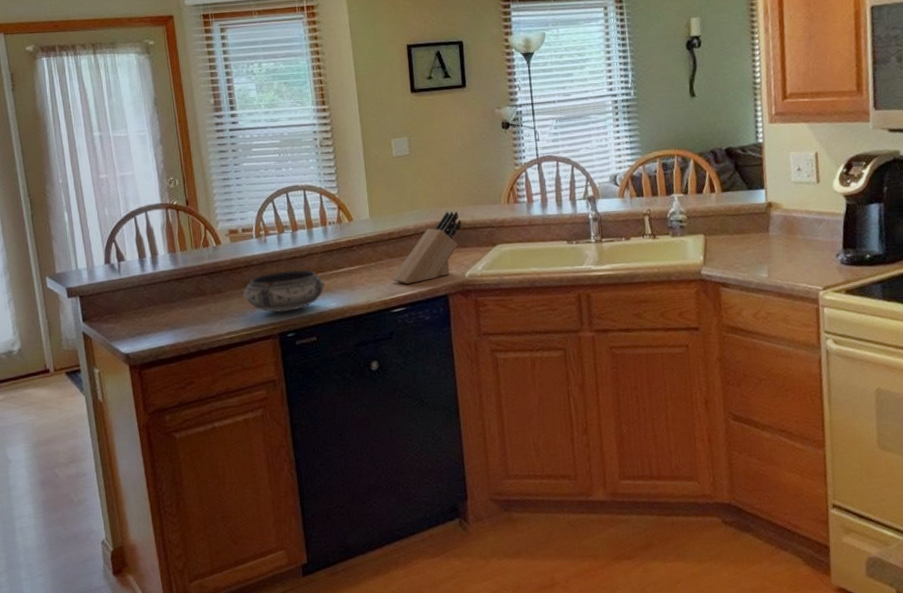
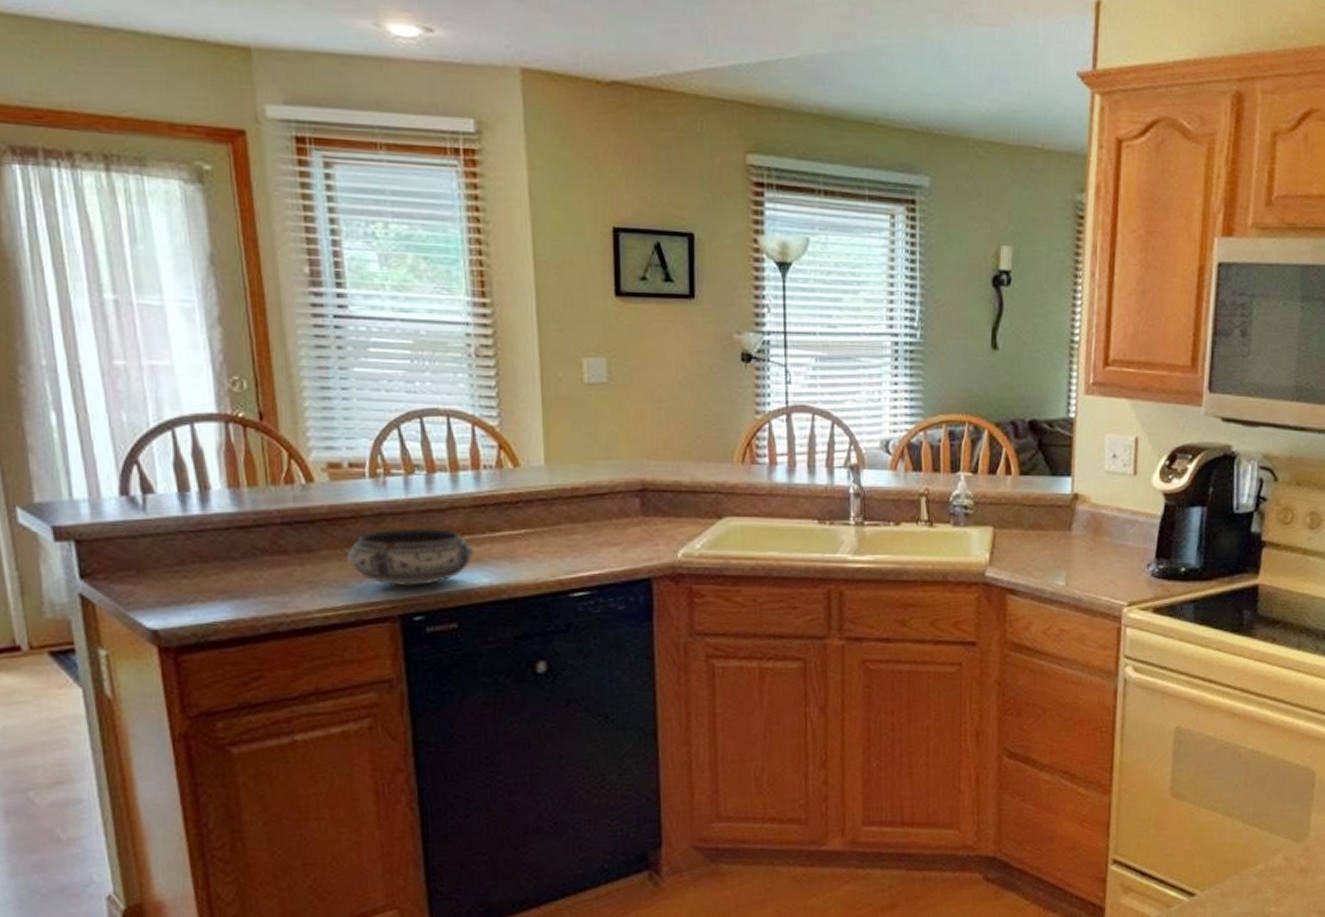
knife block: present [392,211,462,284] -> none [573,466,677,560]

